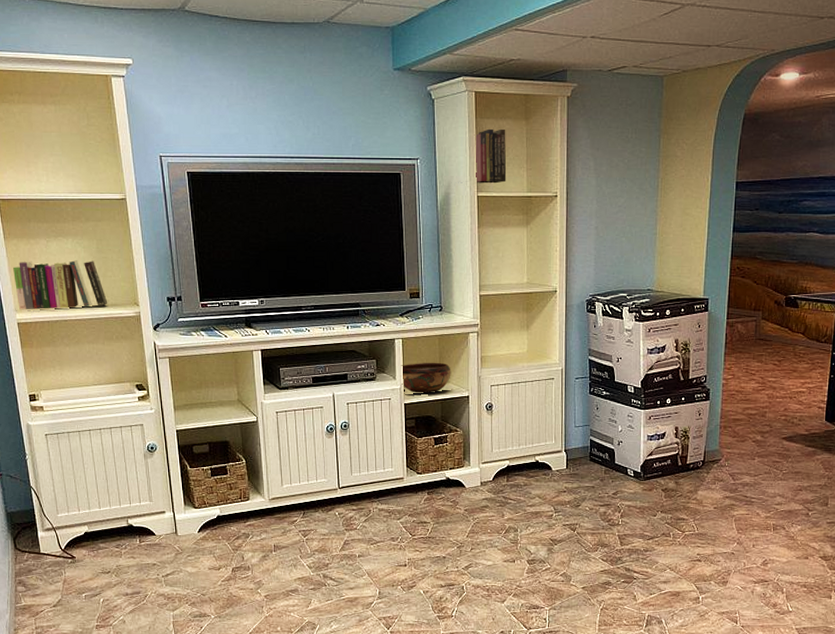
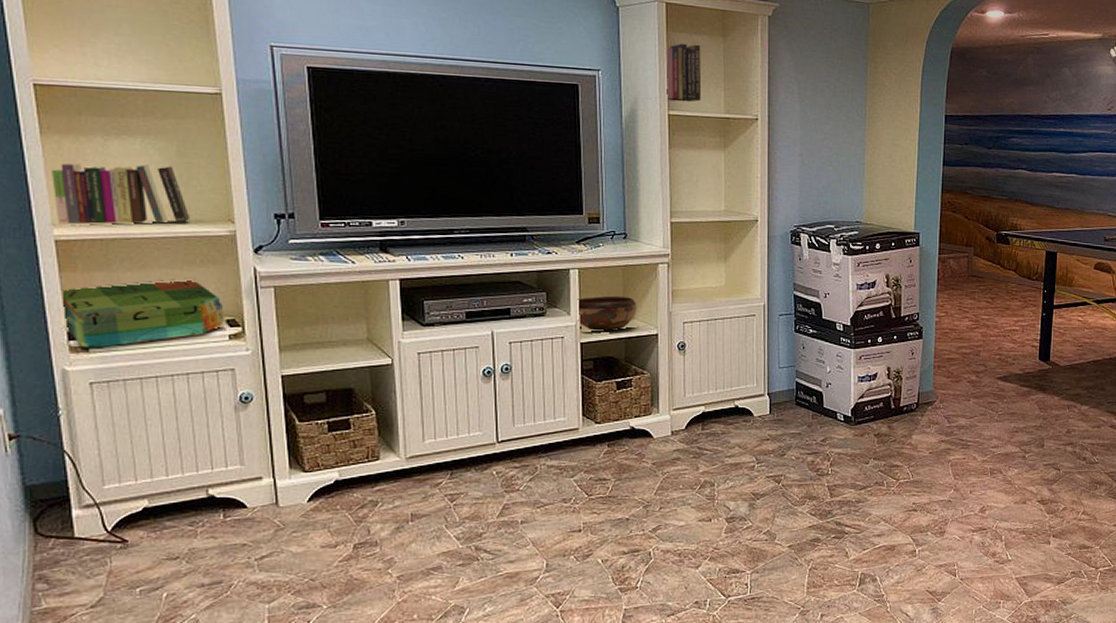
board game: none [24,351,134,408] -> present [62,278,224,348]

